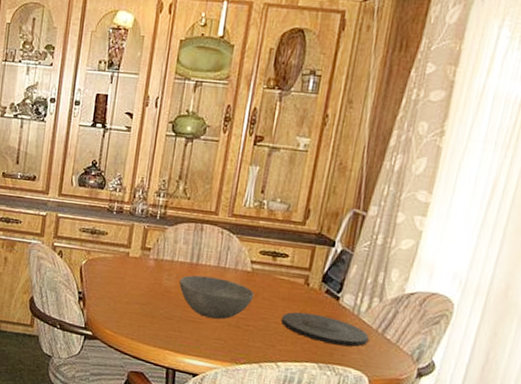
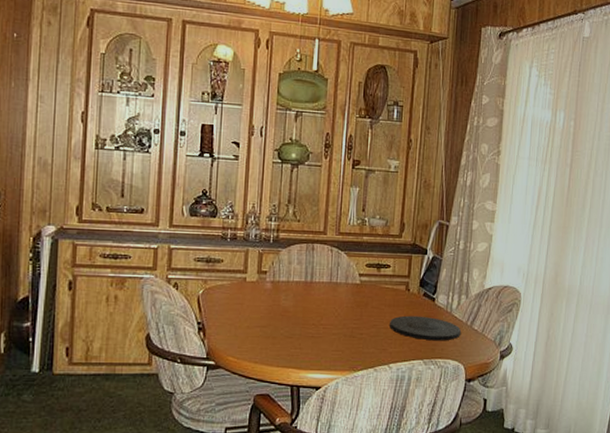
bowl: present [179,275,255,319] -> none [296,292,365,331]

